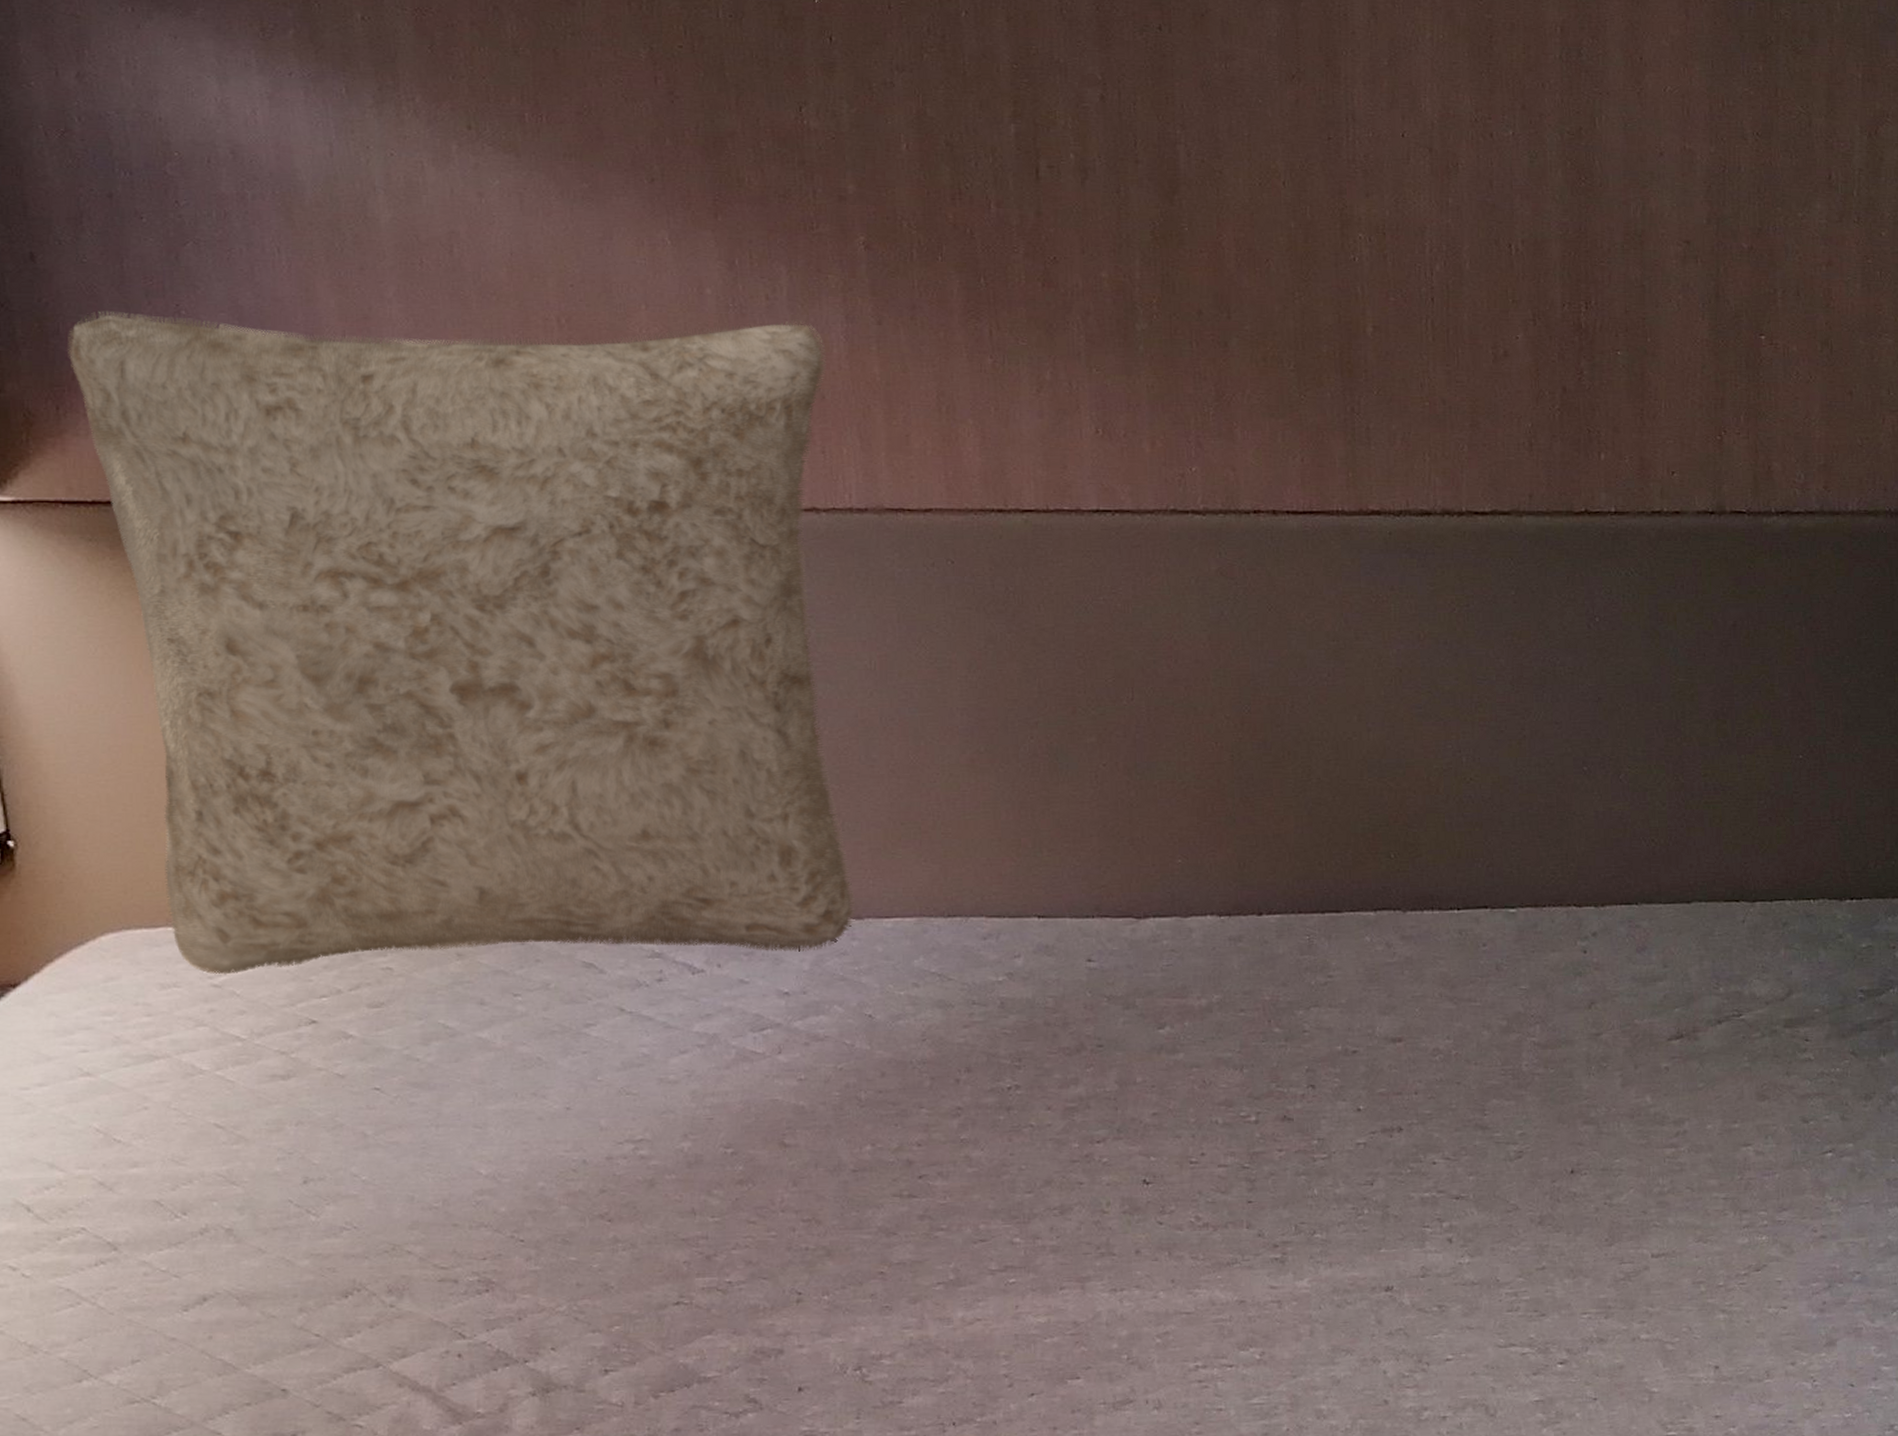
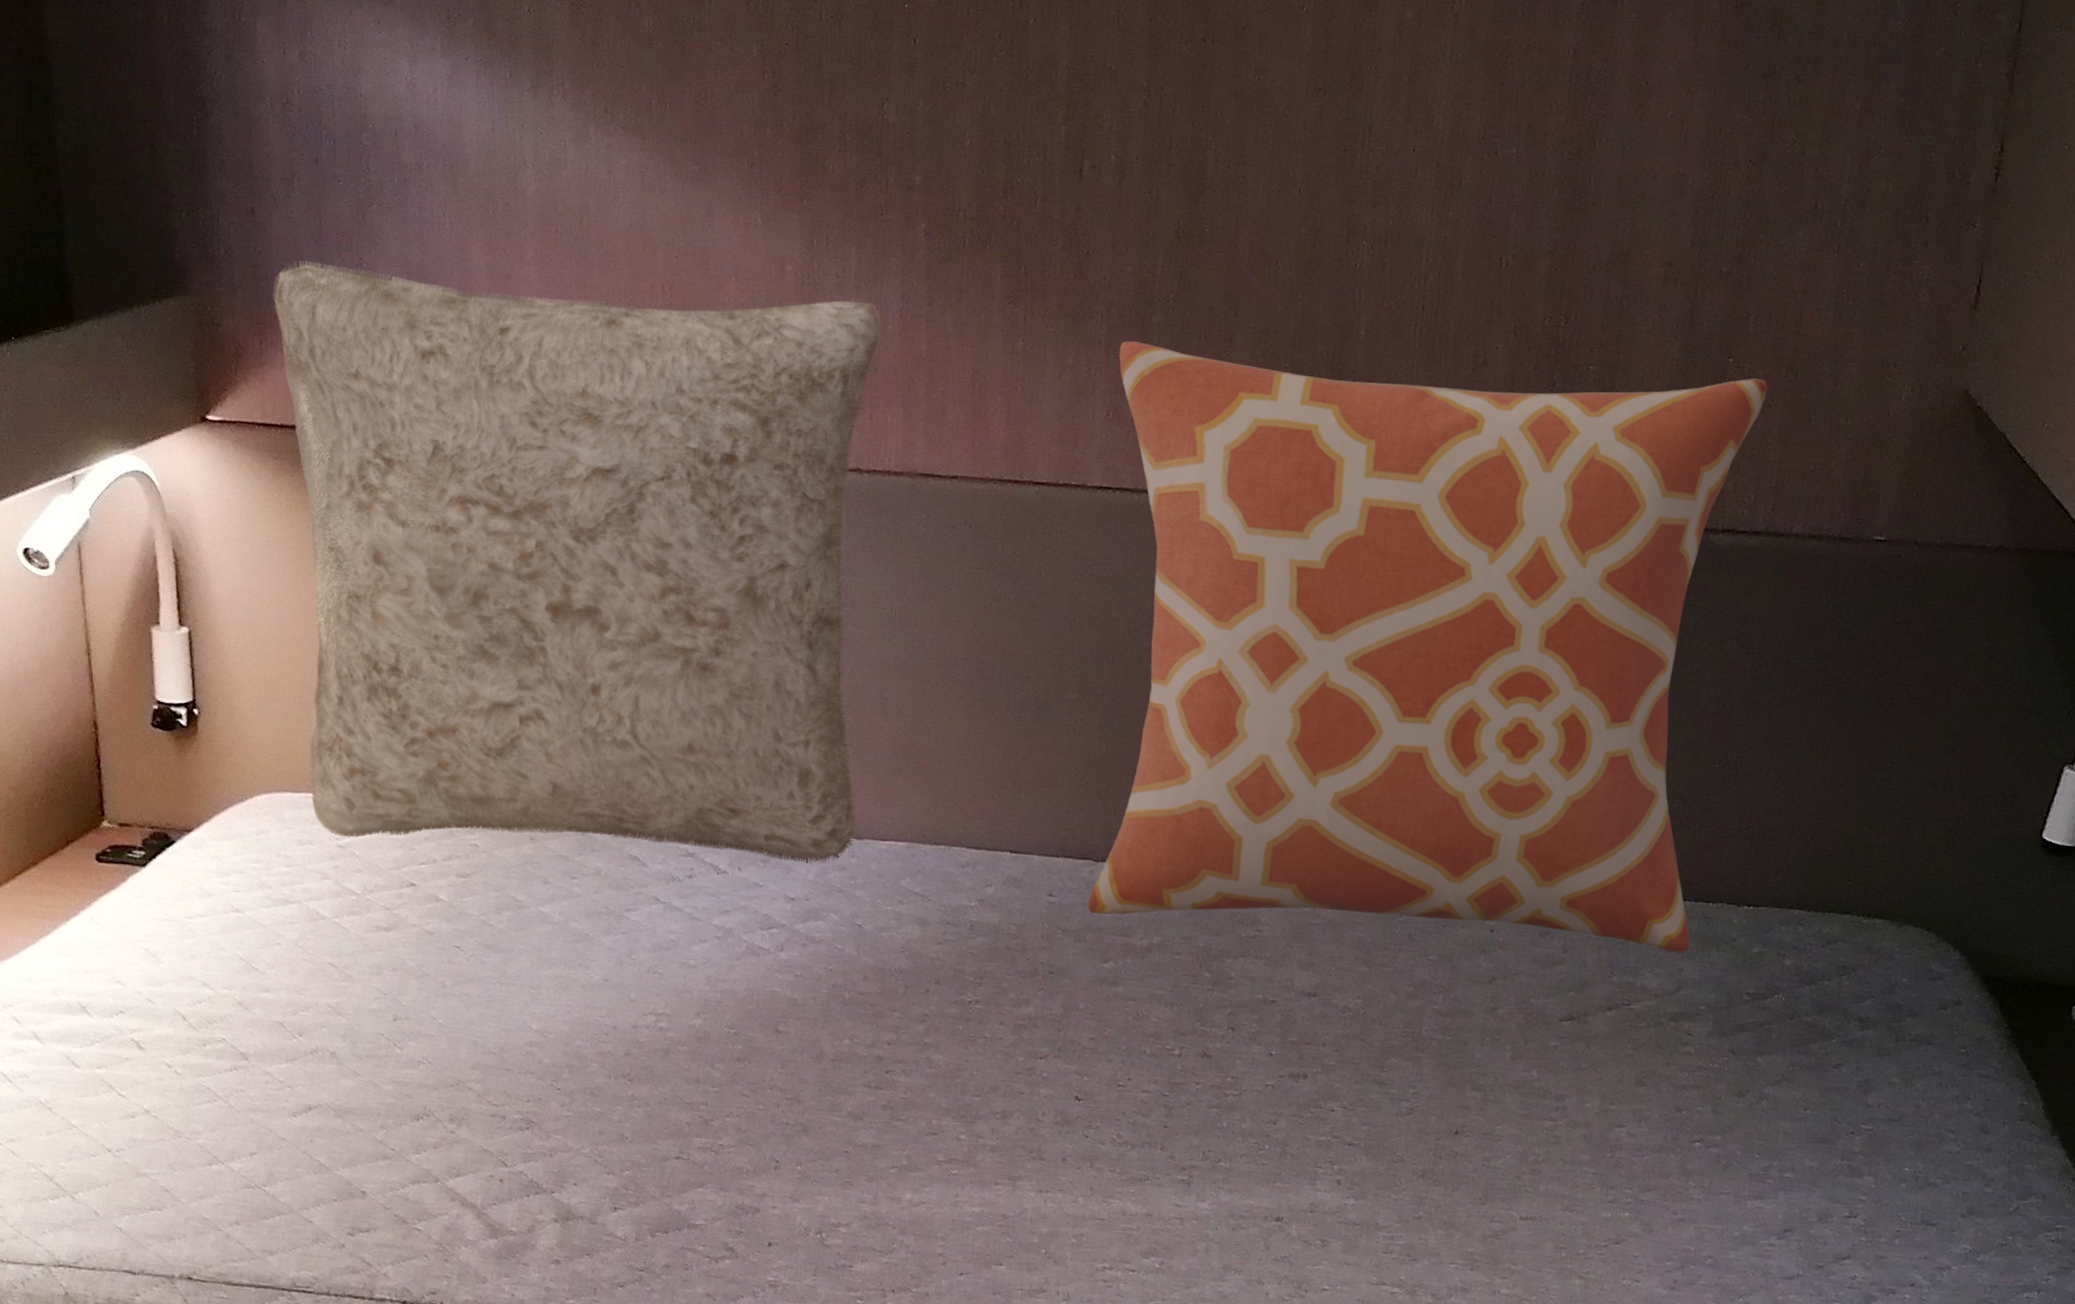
pillow: none [1102,351,1805,977] -> present [1087,340,1768,953]

